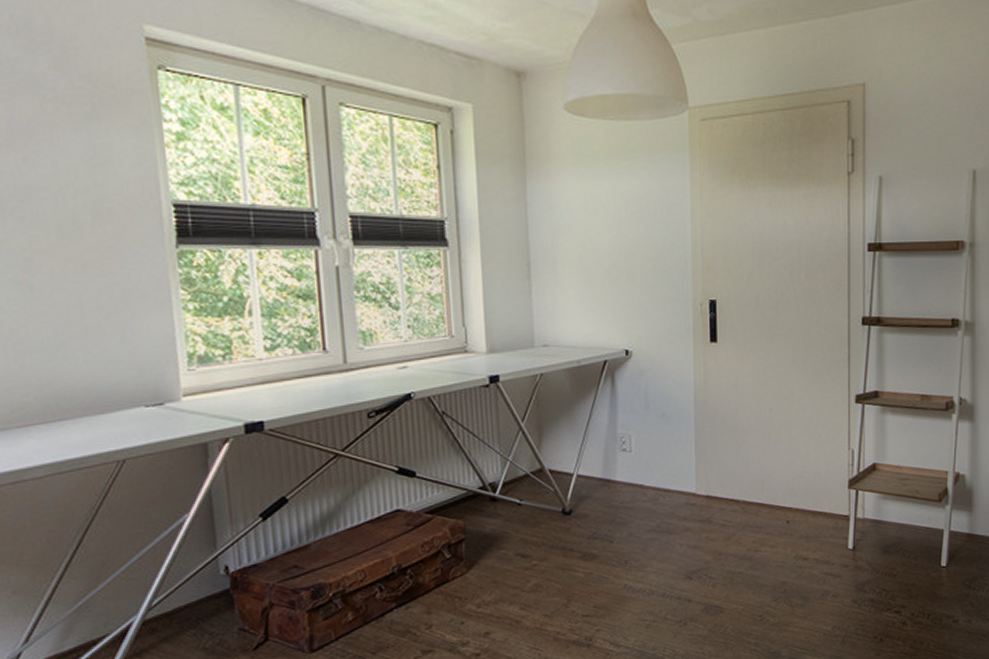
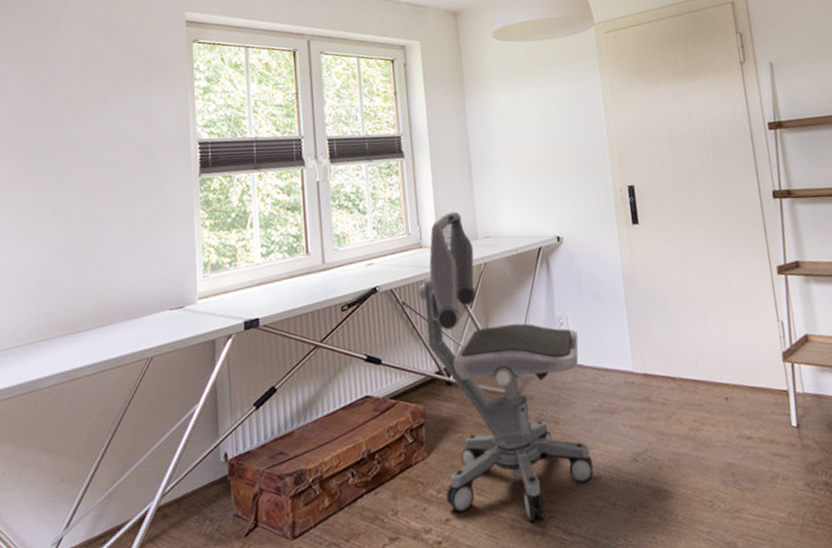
office chair: none [462,314,647,634] -> present [418,211,594,521]

